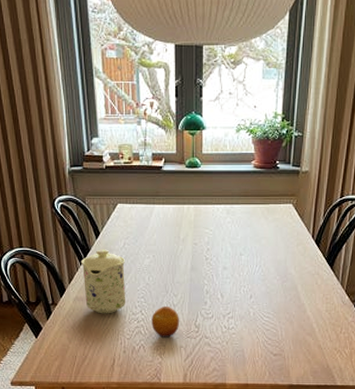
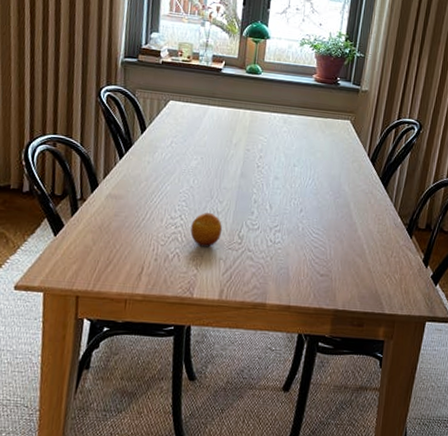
mug: present [81,249,126,314] -> none [119,145,170,216]

